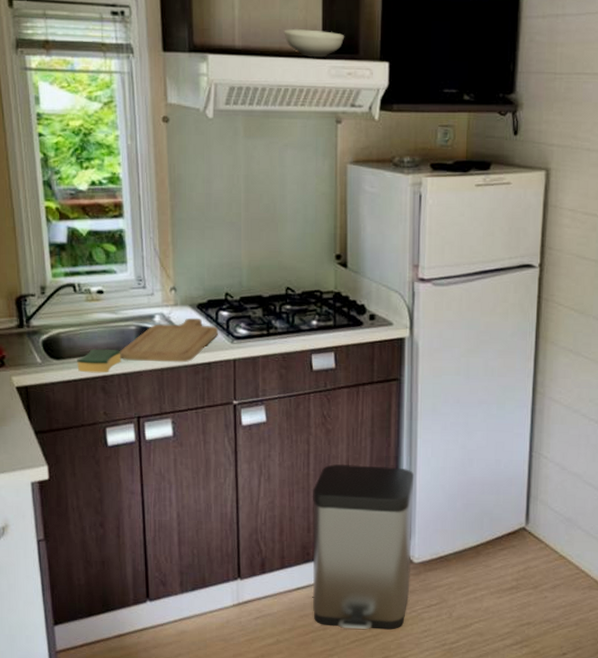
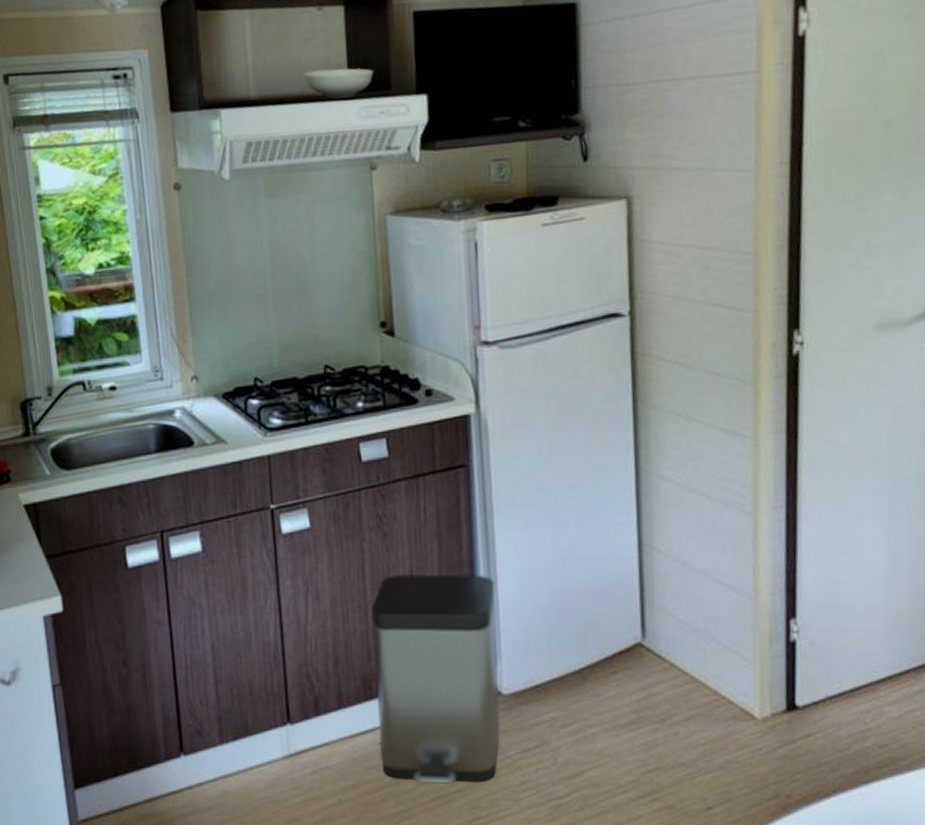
sponge: present [77,348,121,373] -> none [90,453,140,483]
chopping board: present [119,317,219,363] -> none [136,409,249,467]

